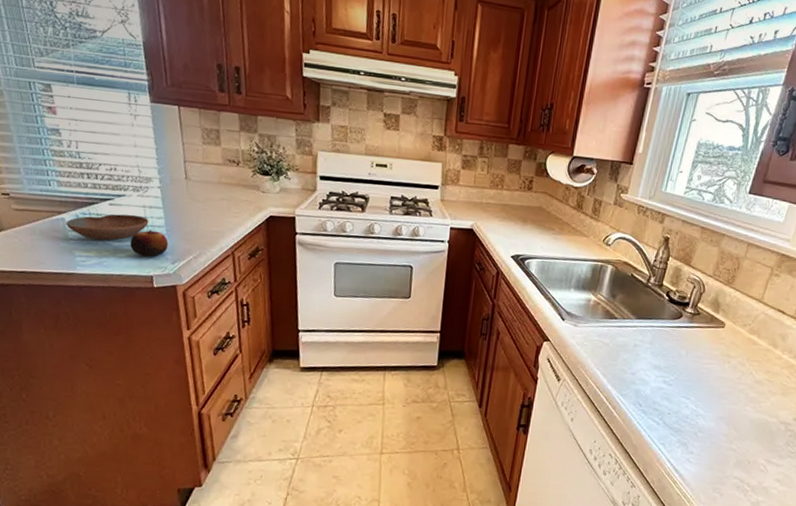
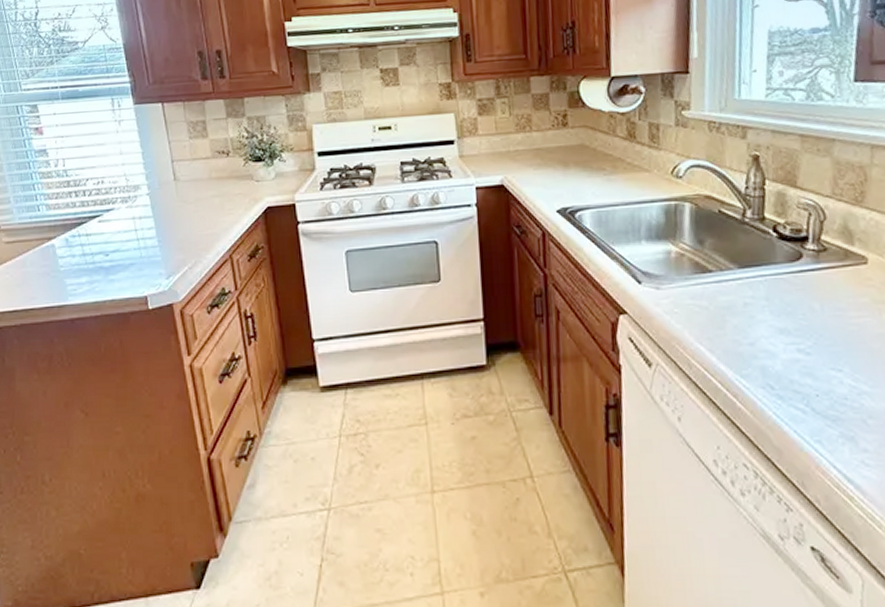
bowl: present [66,214,149,241] -> none [56,230,139,264]
apple: present [130,229,169,257] -> none [121,242,161,275]

